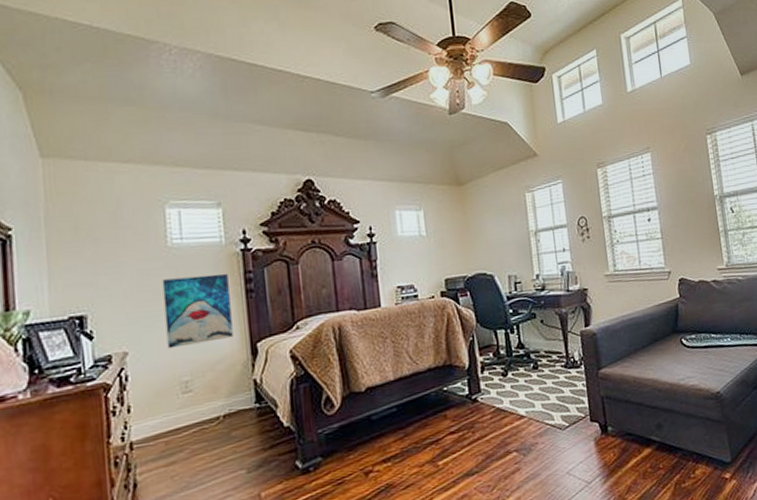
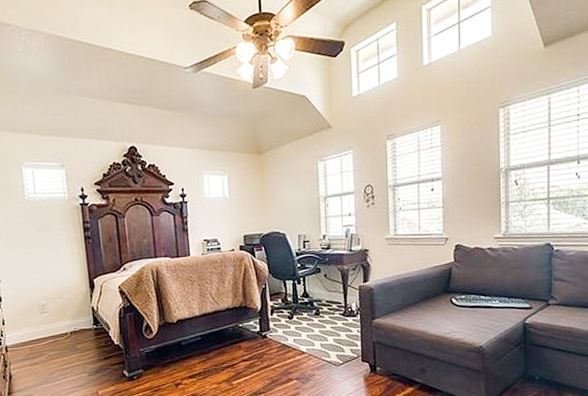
wall art: present [162,273,233,349] -> none [22,222,76,279]

